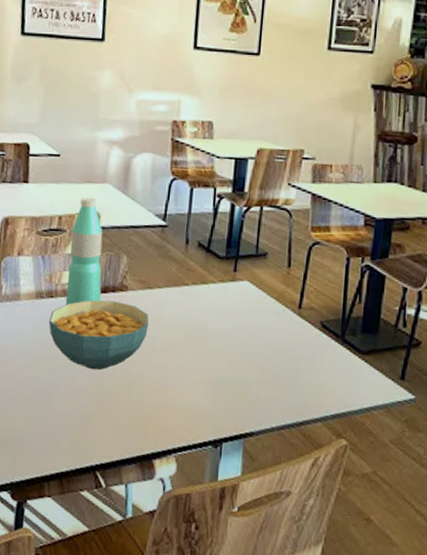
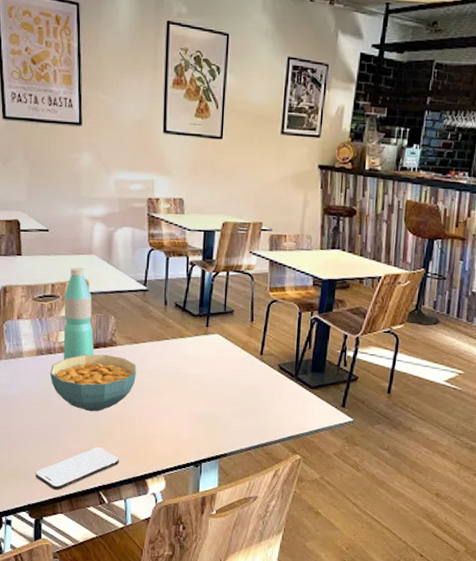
smartphone: none [21,415,122,466] -> present [35,447,119,490]

